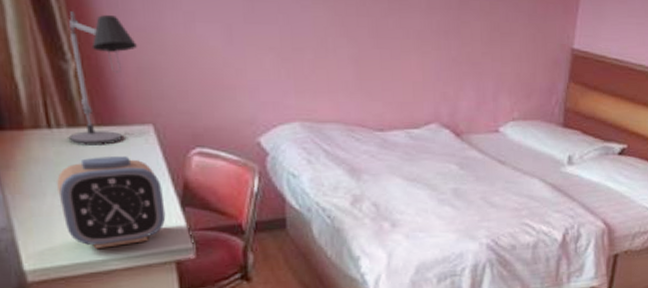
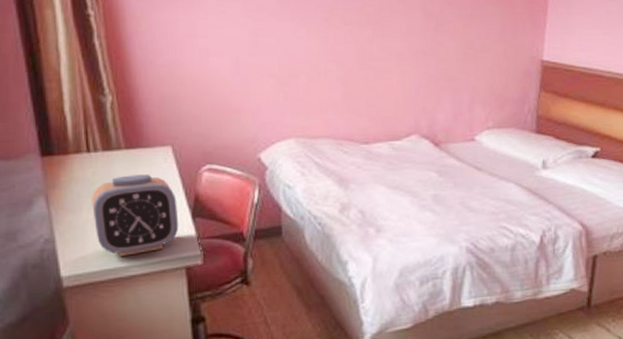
desk lamp: present [68,11,138,146] -> none [103,54,162,166]

